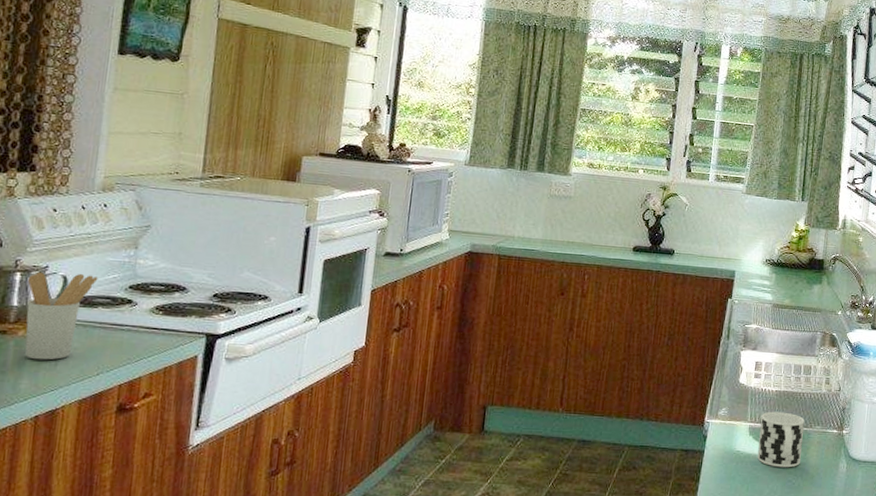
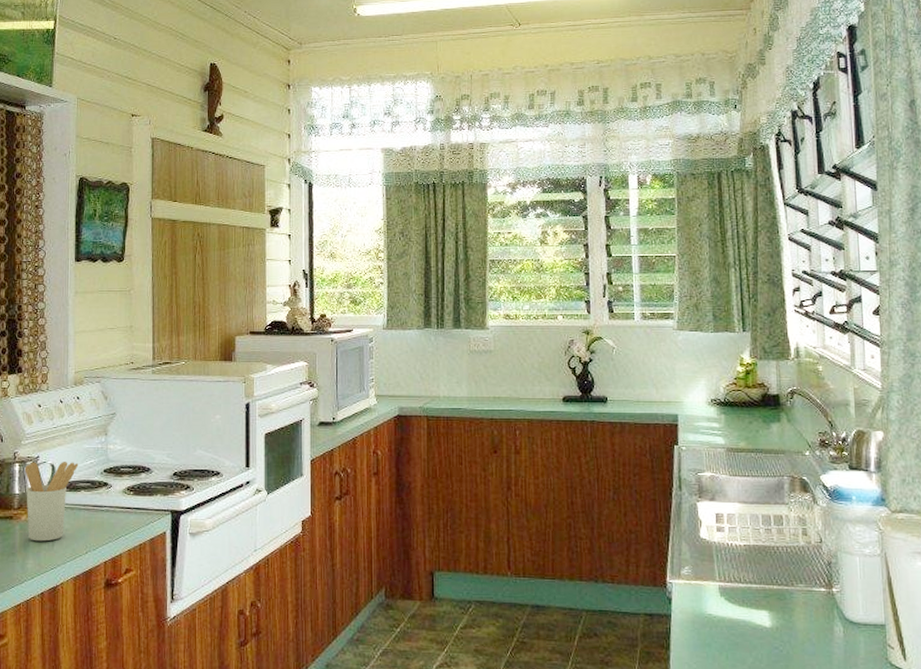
cup: present [757,411,804,468] -> none [731,569,786,633]

